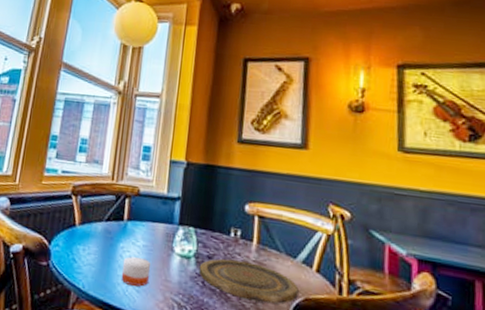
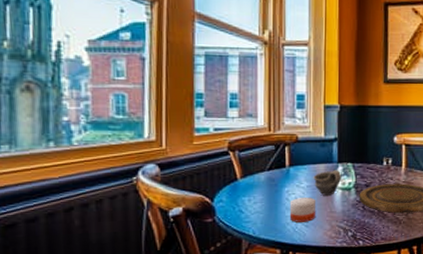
cup: none [150,232,182,261] -> present [313,170,342,196]

